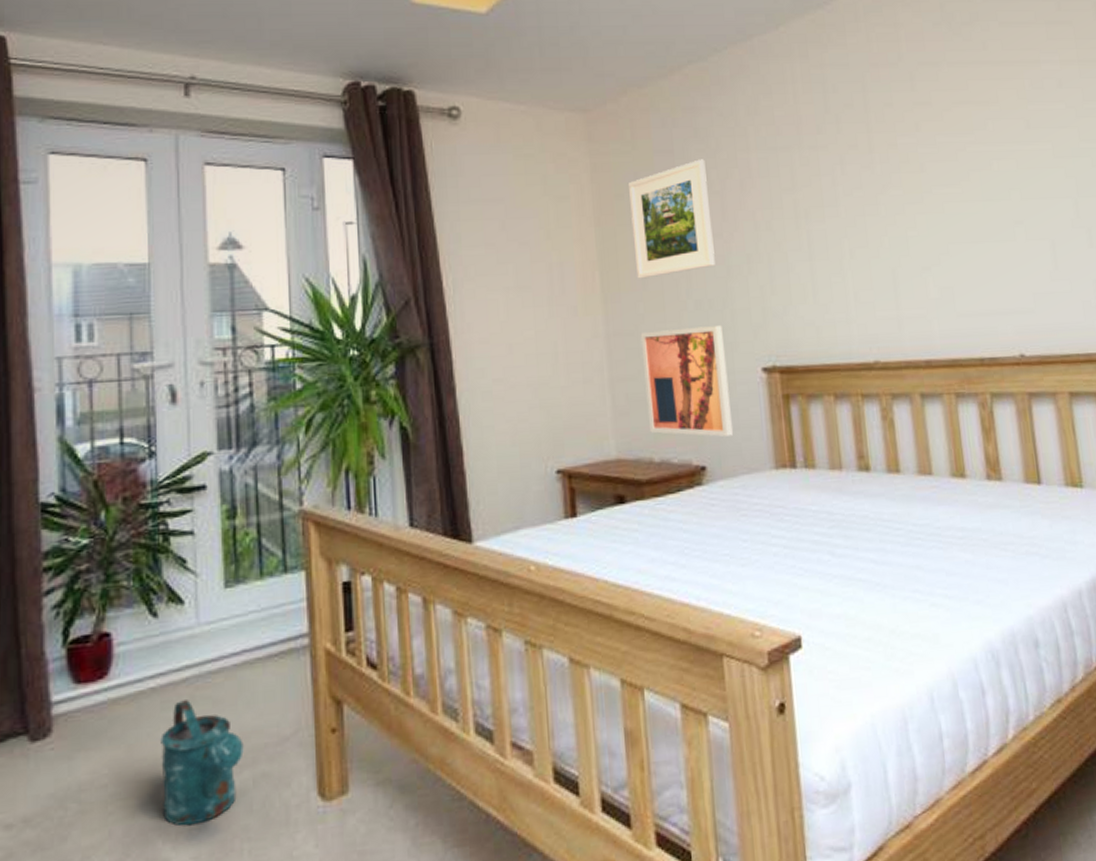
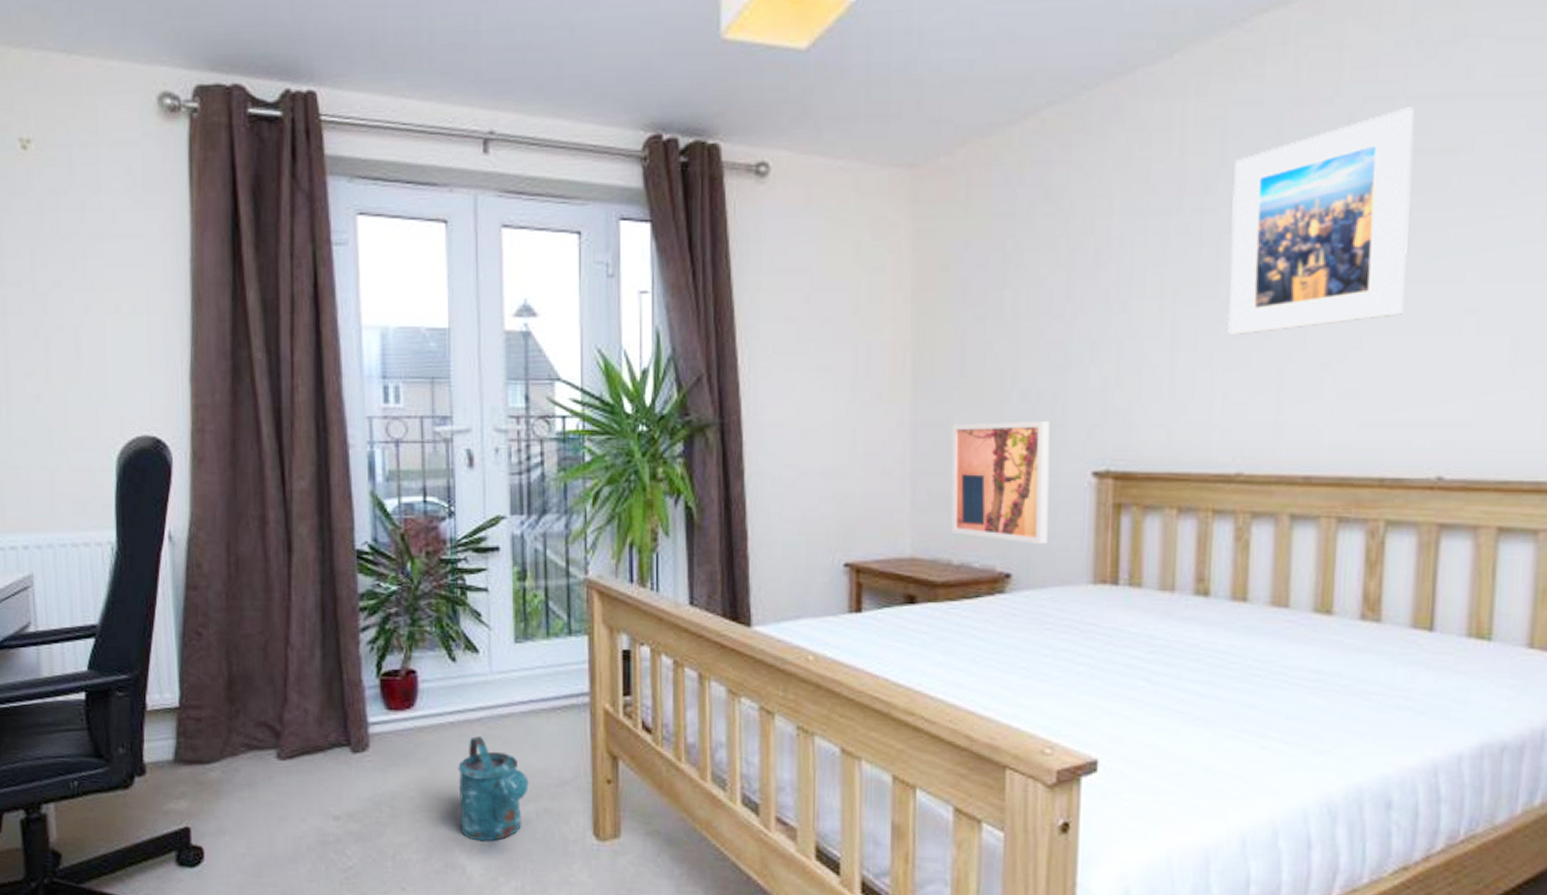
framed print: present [629,159,715,279] -> none [954,225,1054,364]
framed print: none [835,70,973,246] -> present [1227,107,1414,335]

